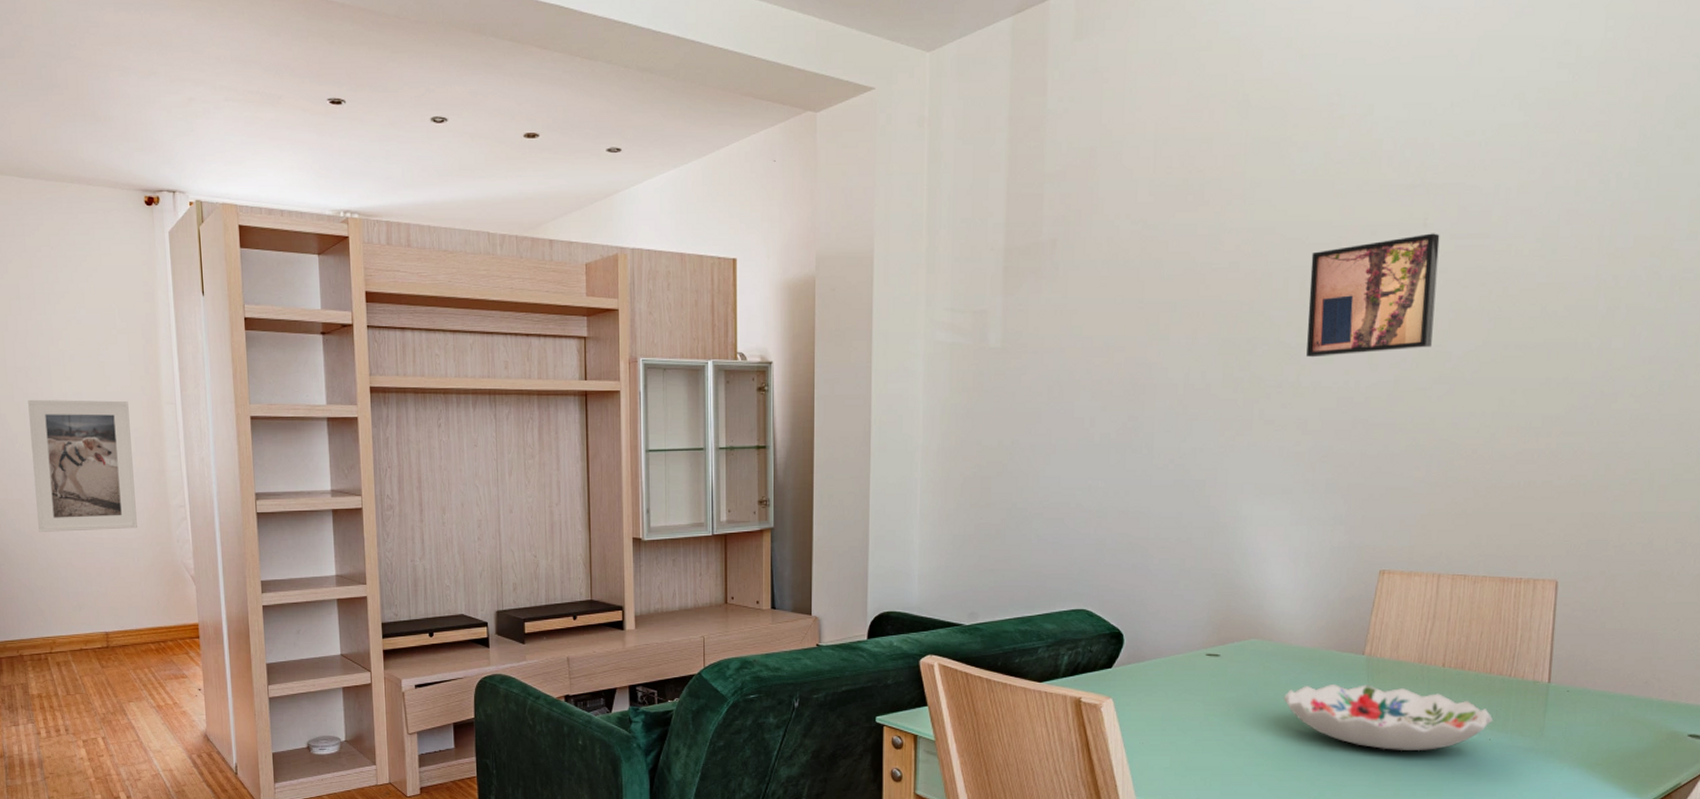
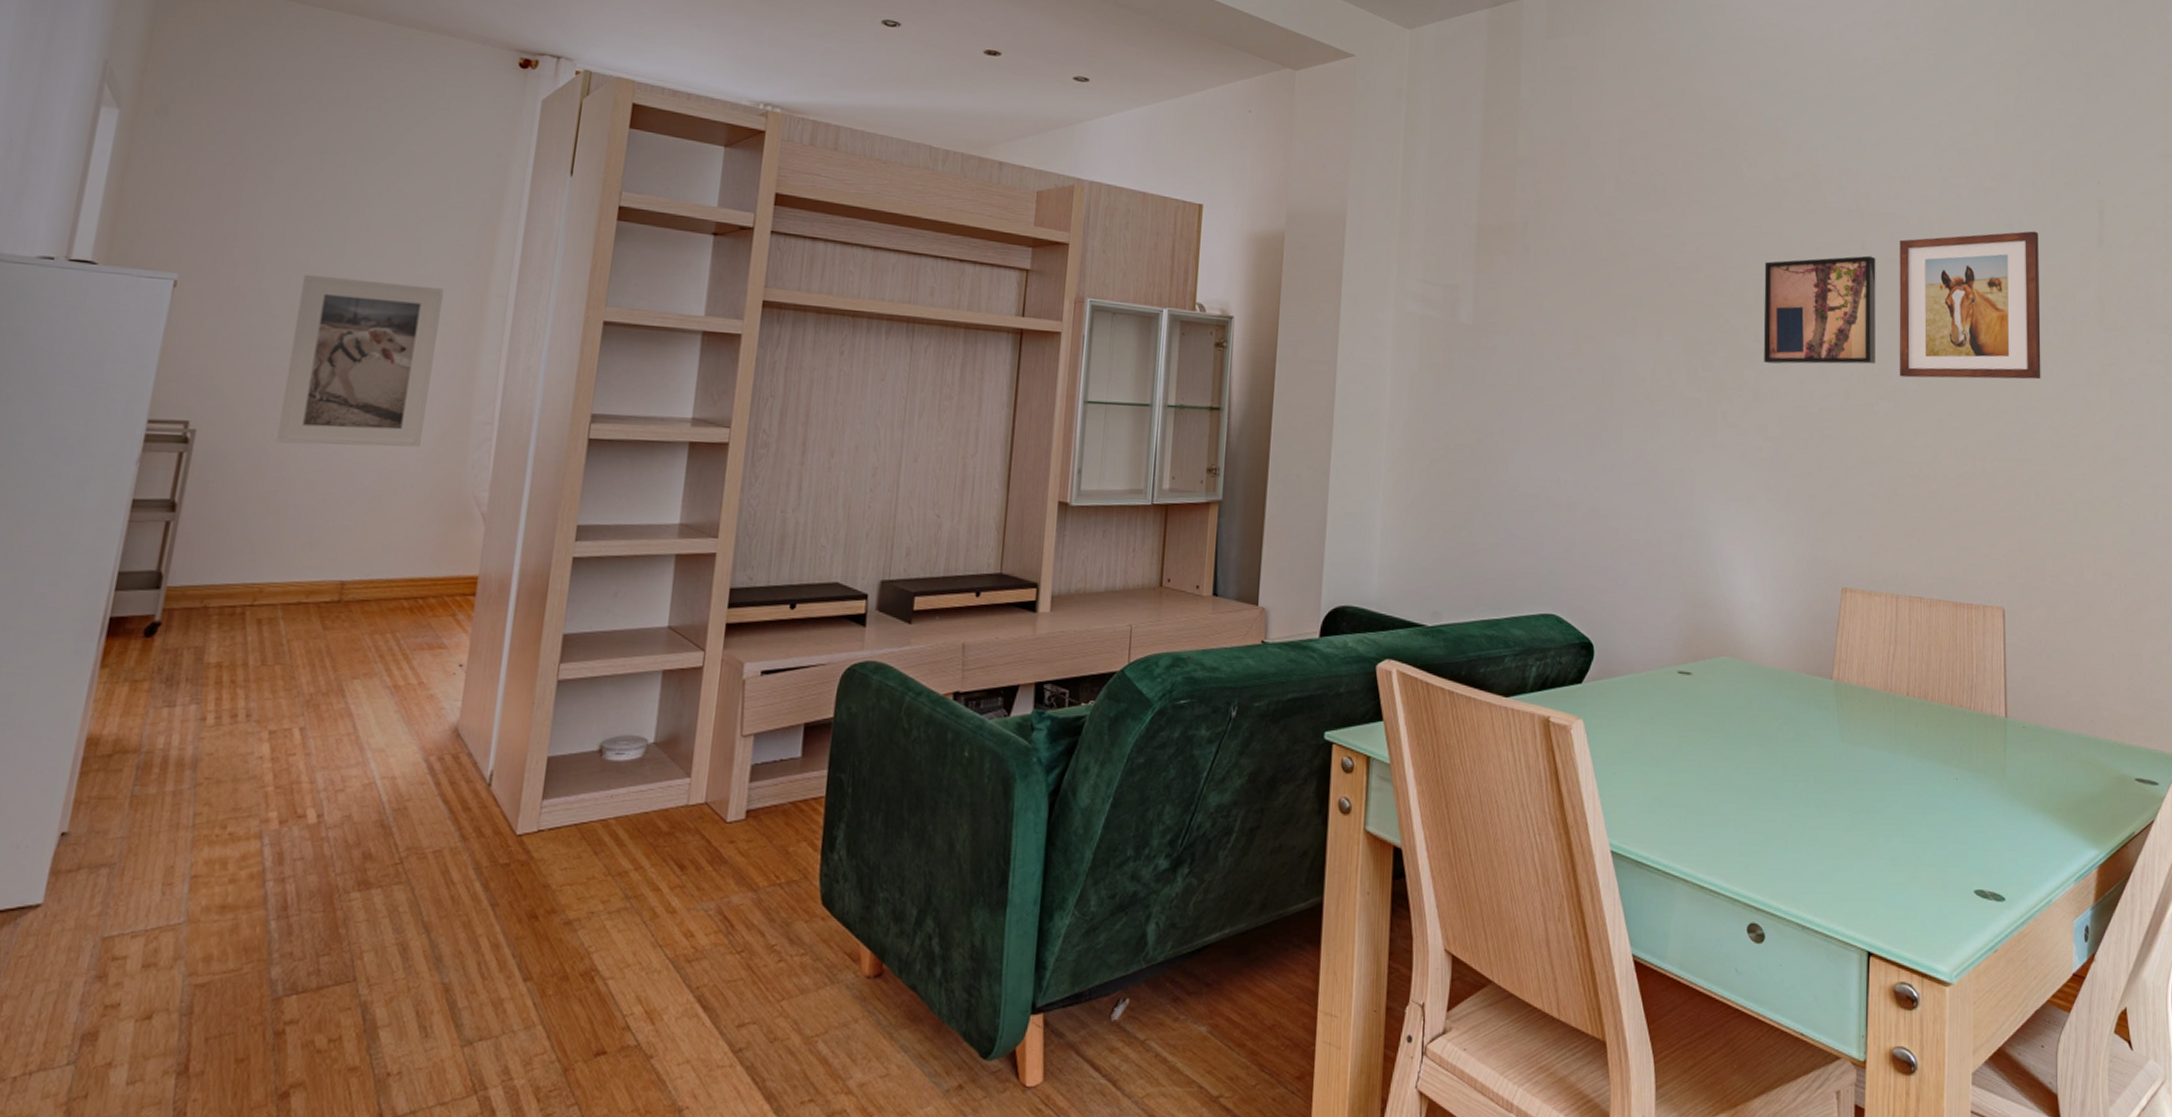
decorative bowl: present [1283,683,1494,752] -> none [1756,710,1959,791]
wall art: none [1459,183,1641,358] -> present [1899,231,2041,380]

